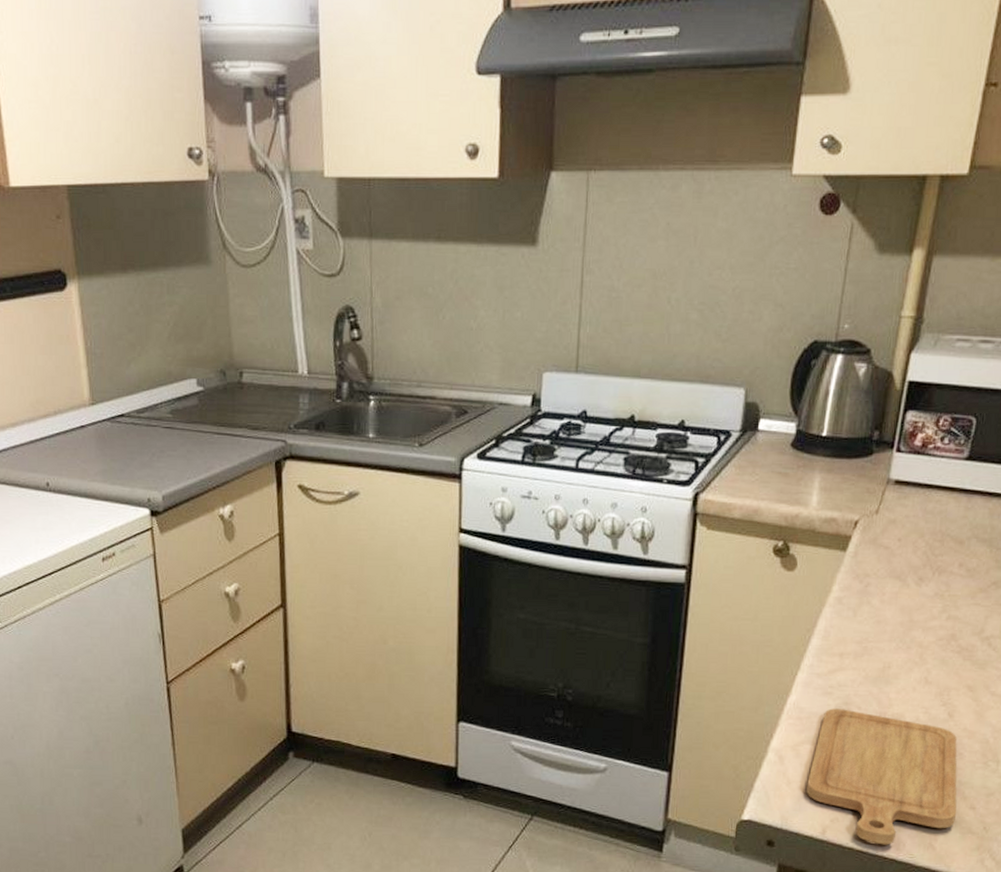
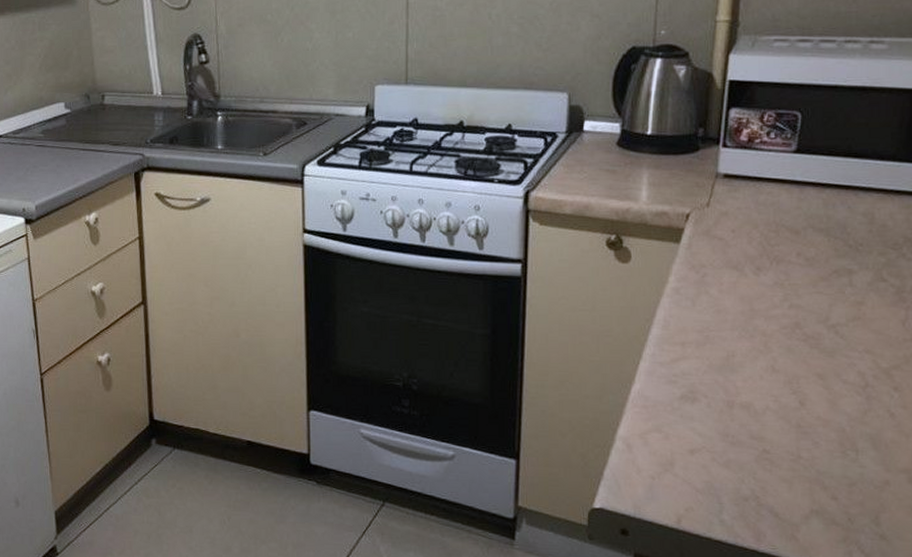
chopping board: present [806,708,957,845] -> none [658,397,818,536]

